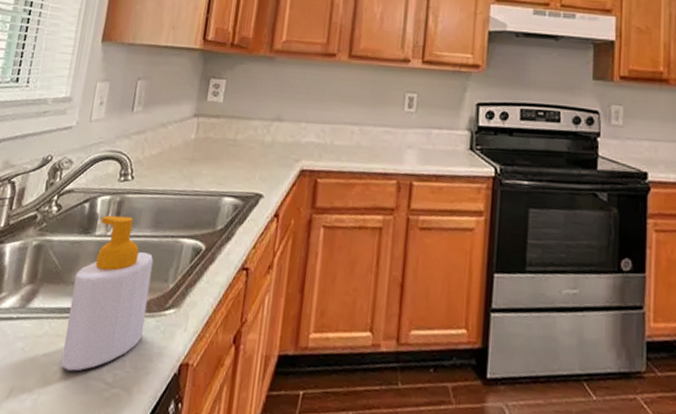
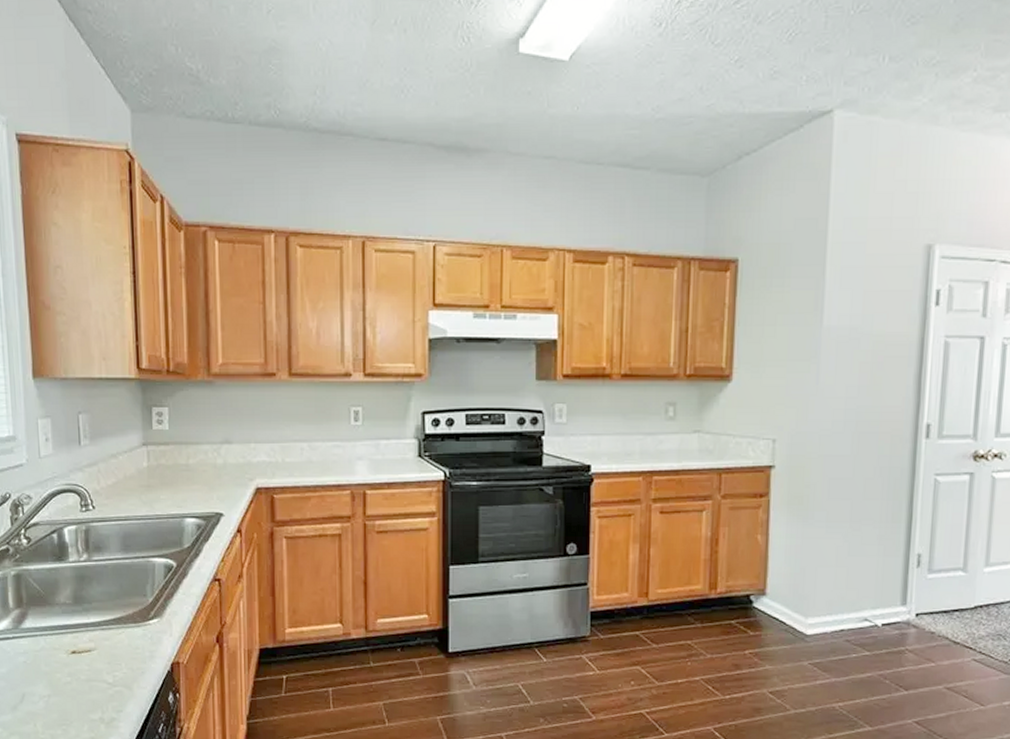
soap bottle: present [61,215,154,371] -> none [58,543,133,676]

